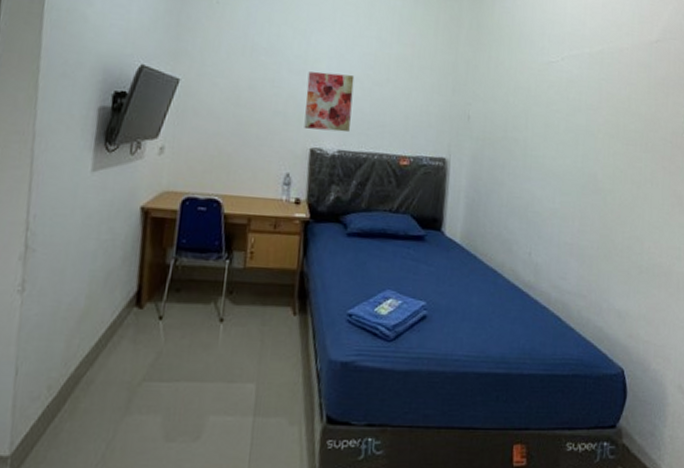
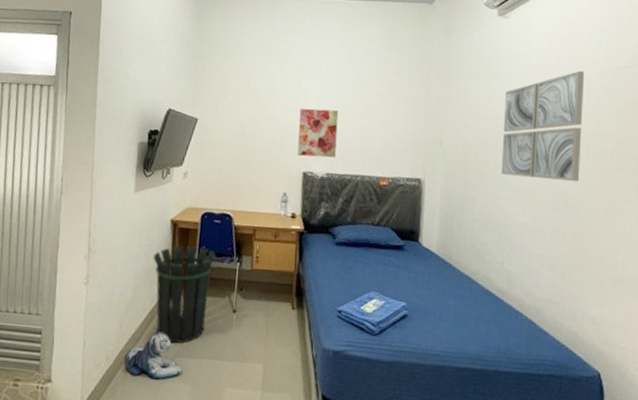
plush toy: none [72,352,152,412] -> present [123,333,182,380]
waste bin: none [115,239,199,365] -> present [153,245,216,344]
wall art: none [531,42,618,164] -> present [501,70,585,182]

